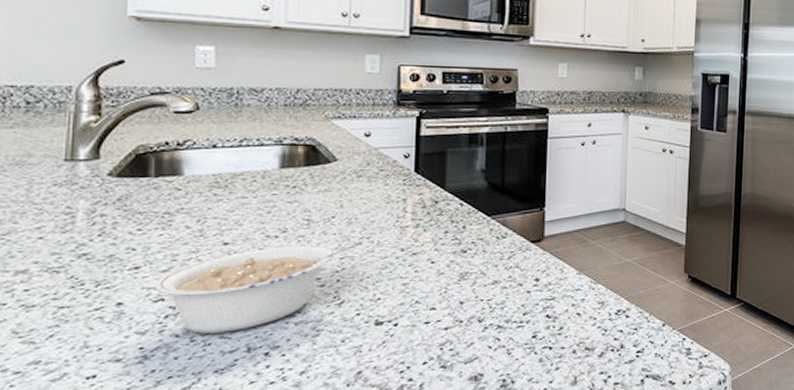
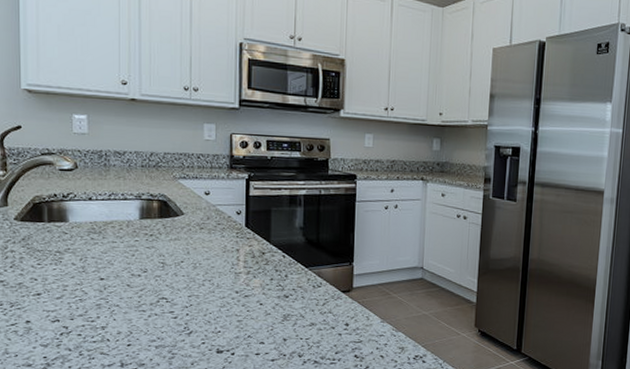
legume: present [155,241,364,334] -> none [53,282,207,350]

